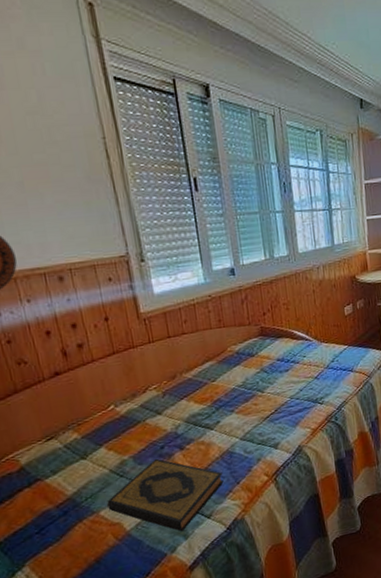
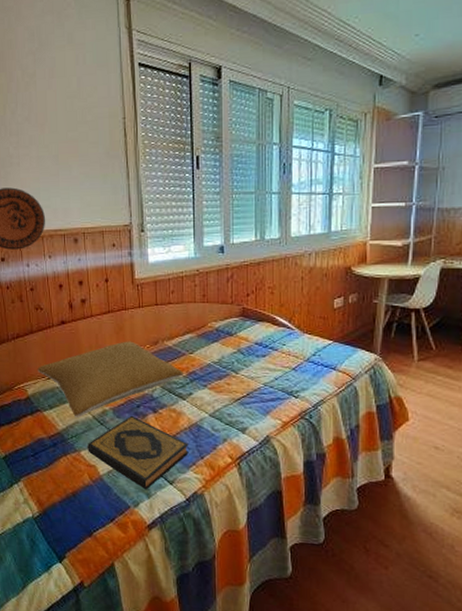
pillow: none [29,380,208,477] -> present [37,341,184,418]

